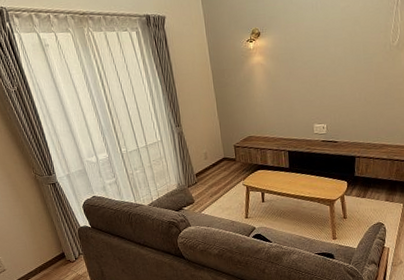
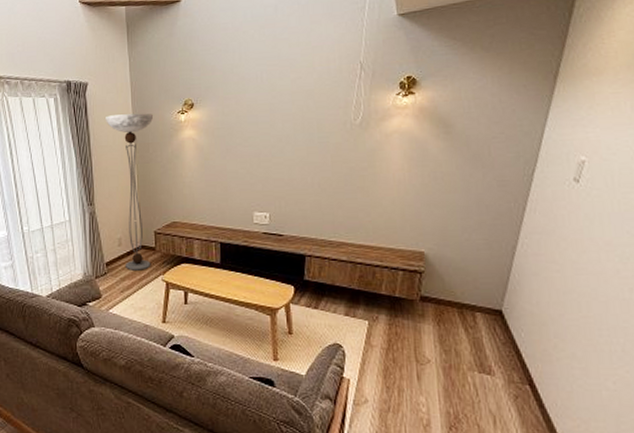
floor lamp: none [184,42,233,179] -> present [106,113,154,271]

